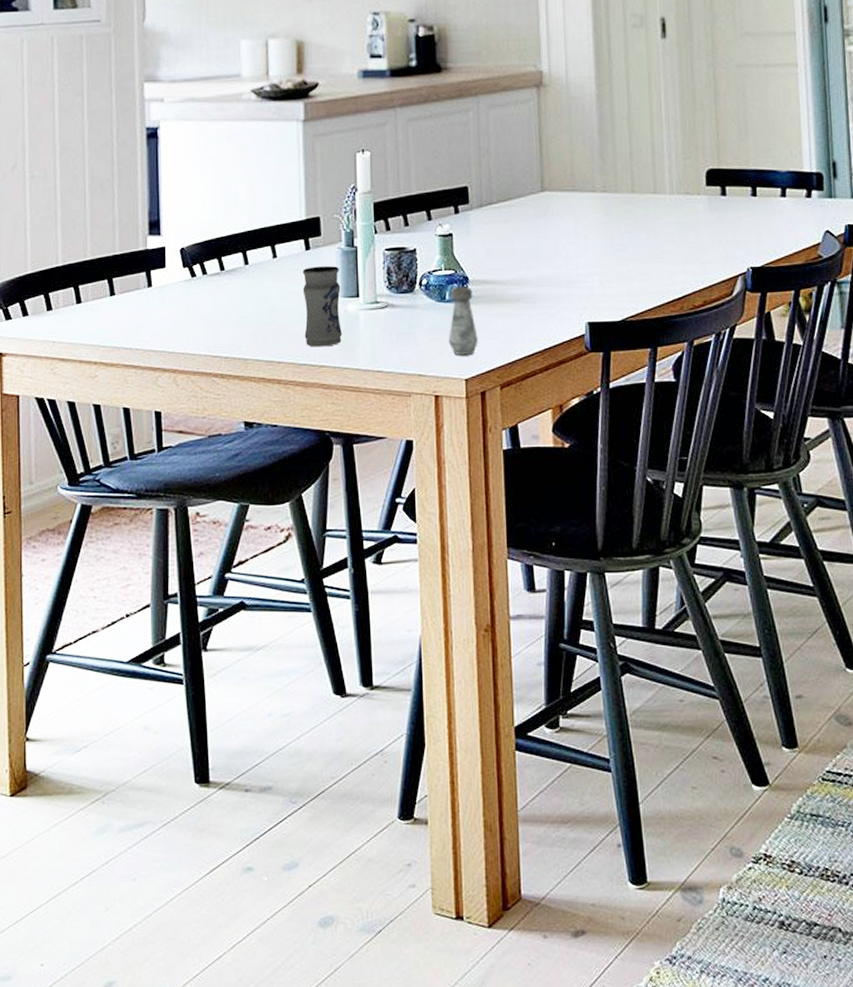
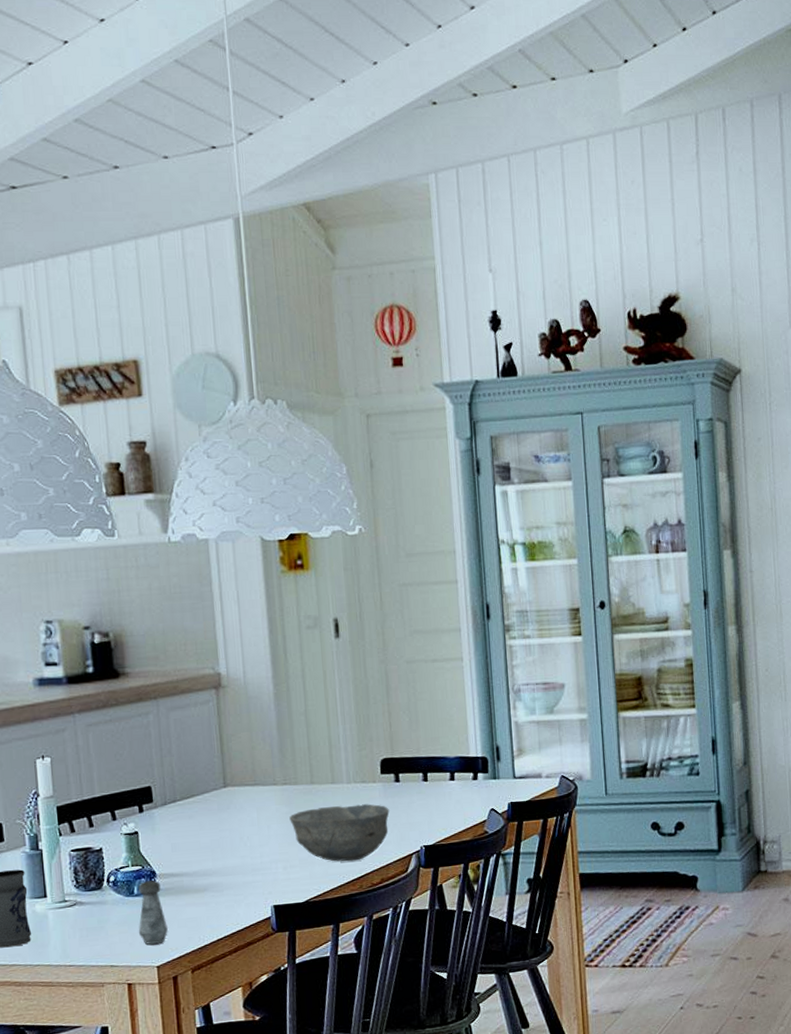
bowl: none [608,218,714,280] -> present [289,804,390,862]

